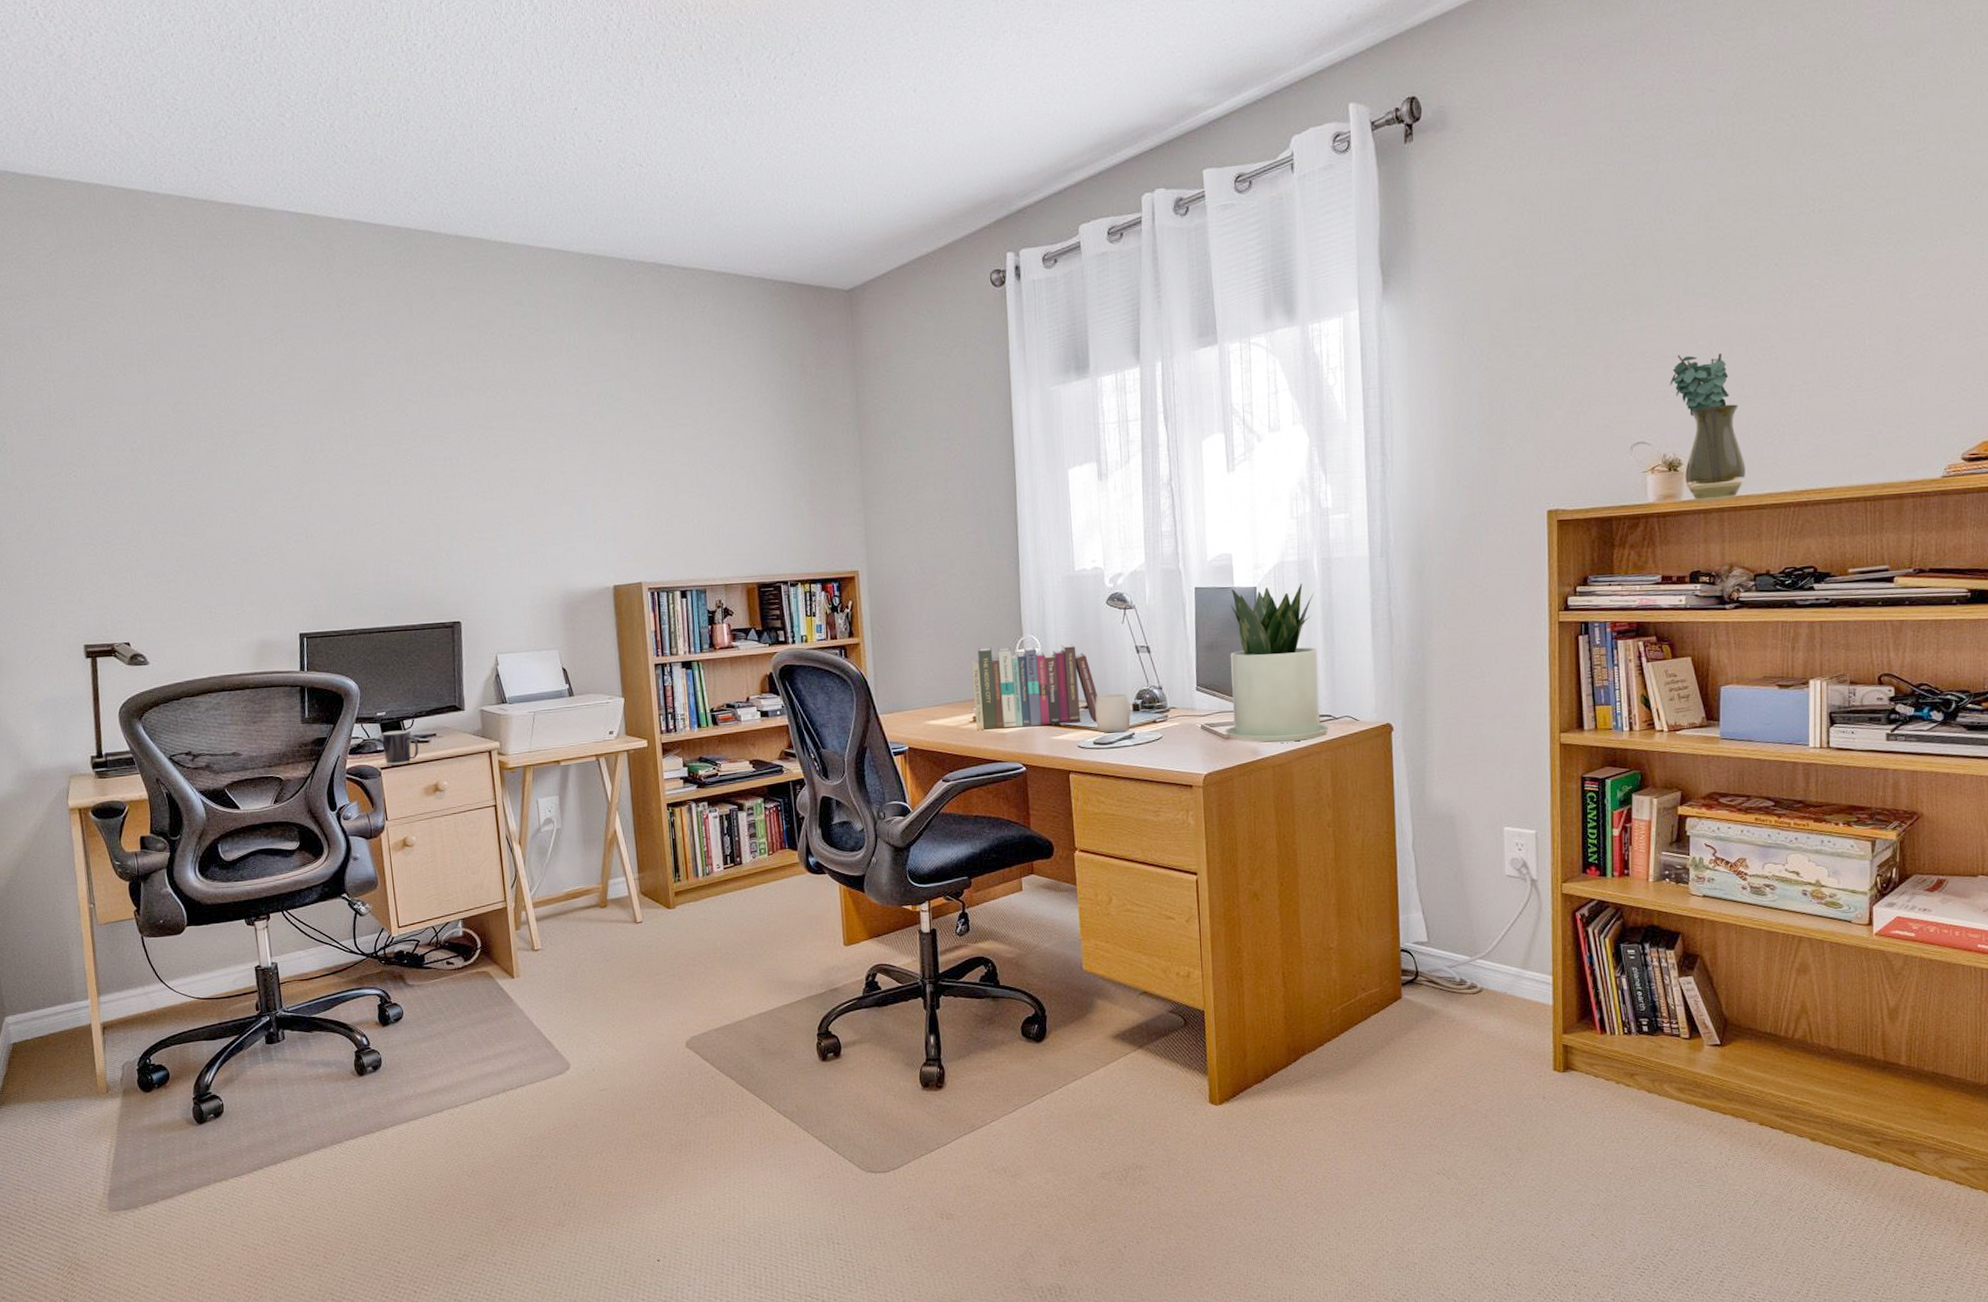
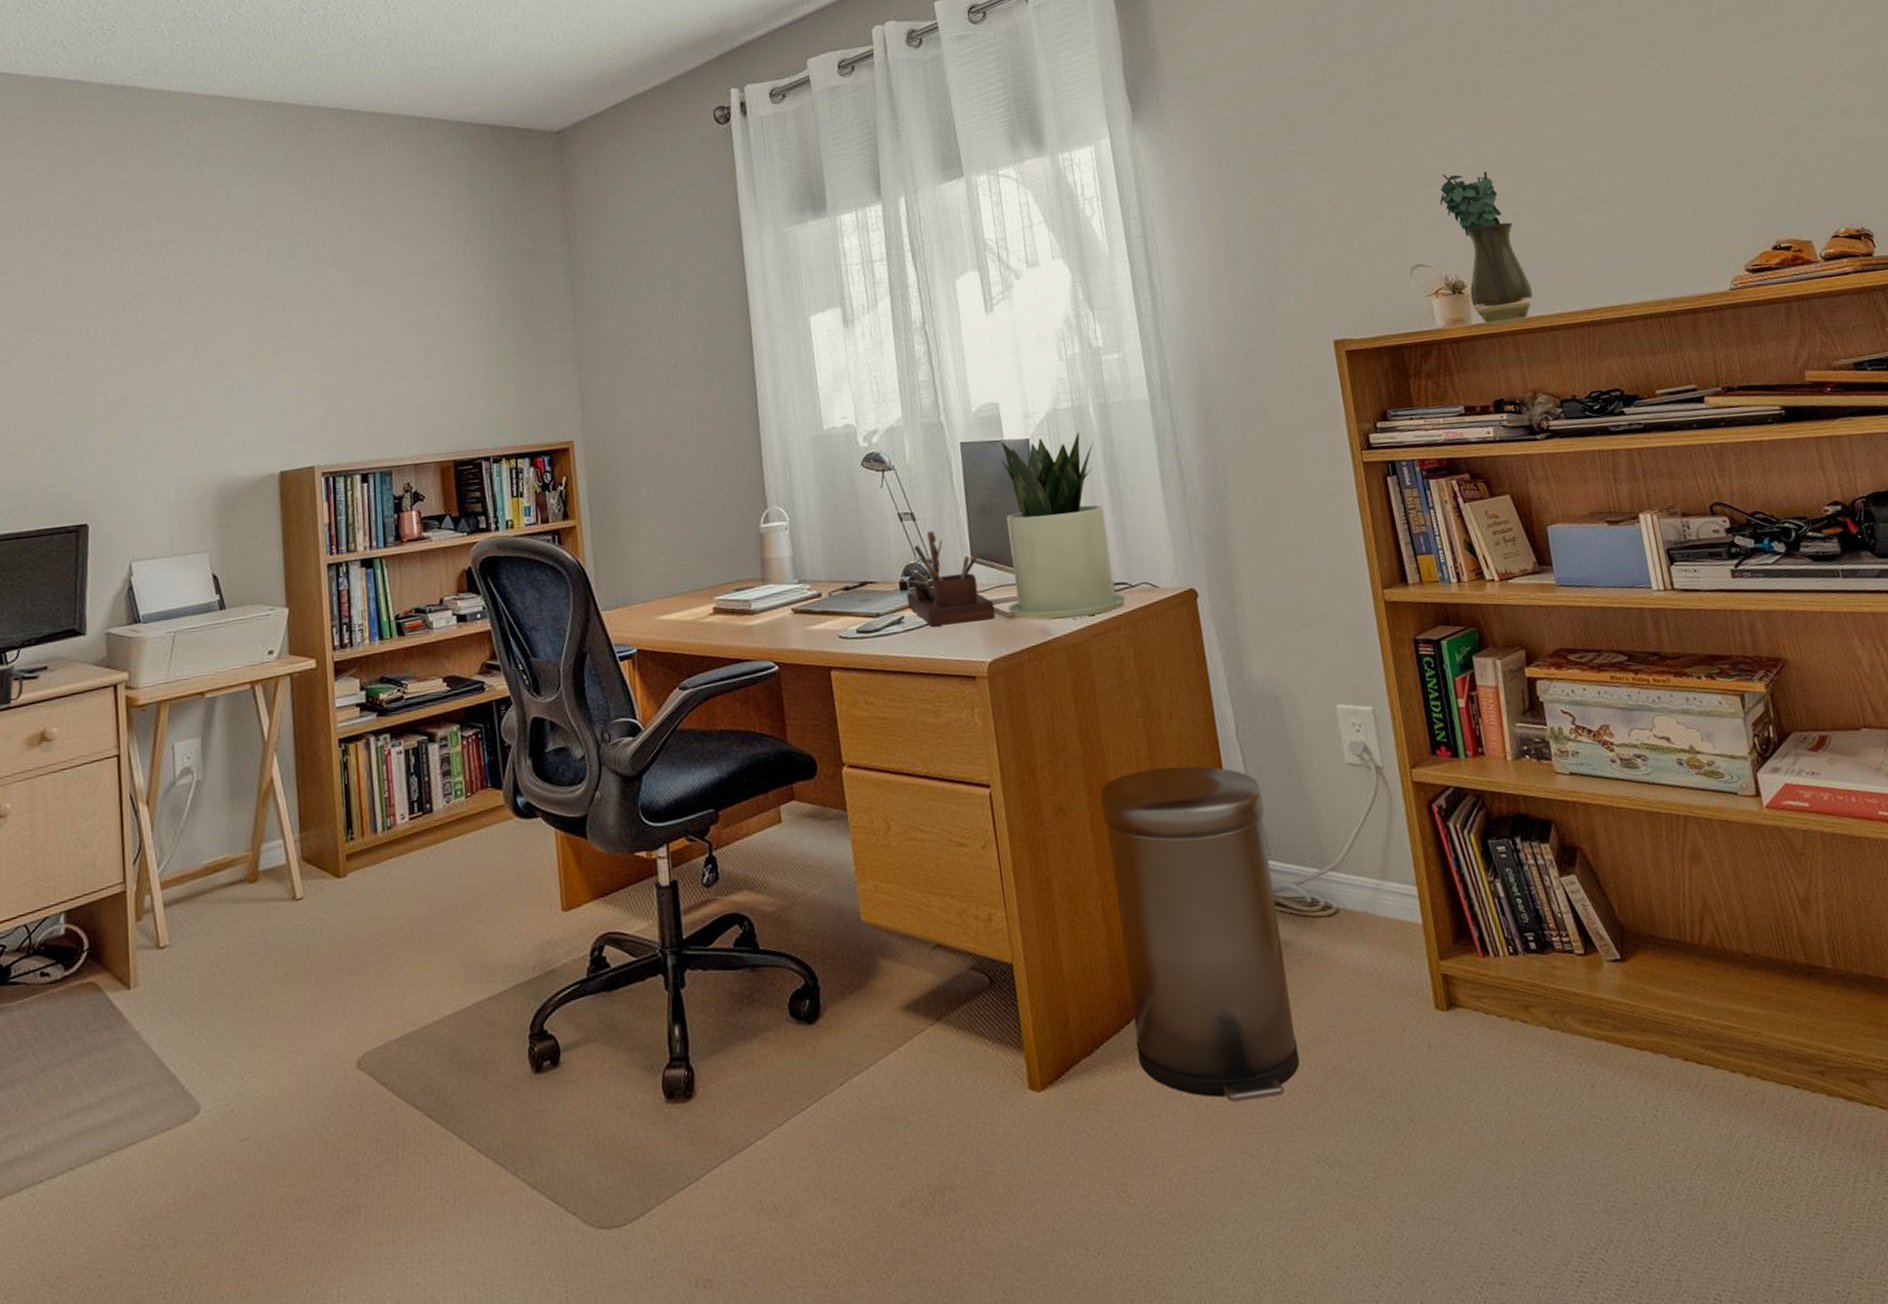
books: present [971,644,1098,730] -> none [708,514,859,624]
mug: present [1094,693,1131,733] -> none [855,570,898,619]
desk organizer: none [1139,663,1214,743] -> present [907,531,996,627]
pedal bin: none [1289,868,1434,1126] -> present [1100,766,1300,1102]

